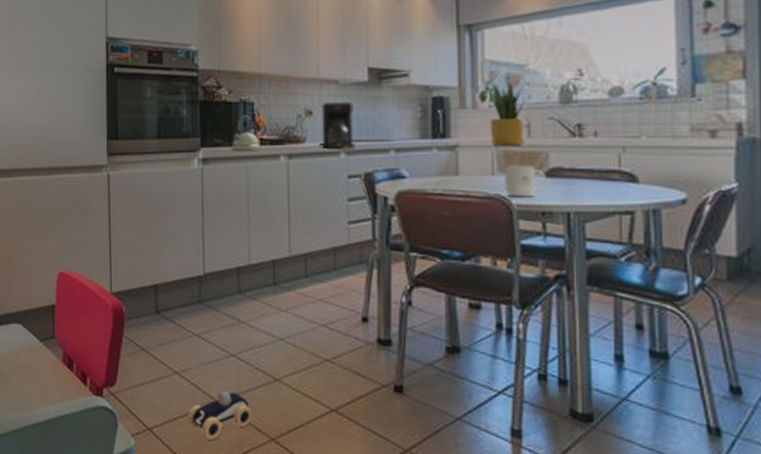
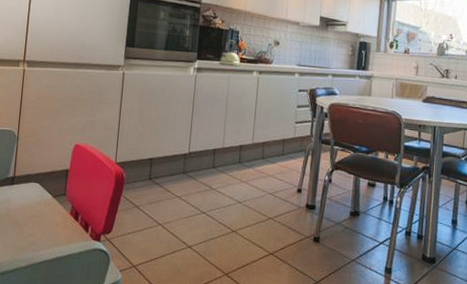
toy car: present [187,390,253,440] -> none [164,238,214,275]
coffee maker: present [322,102,356,150] -> none [283,37,308,71]
planter: present [487,82,526,145] -> none [393,36,417,80]
mug: present [503,165,546,197] -> none [398,92,424,115]

